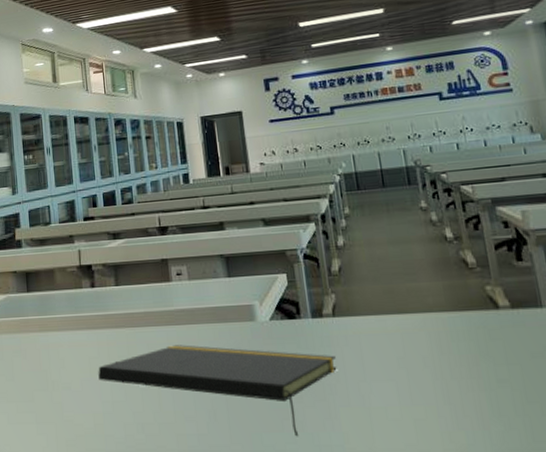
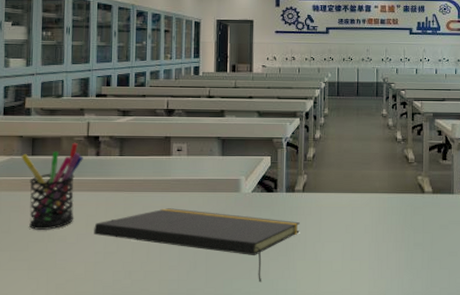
pen holder: none [17,274,79,377] -> present [21,142,83,230]

